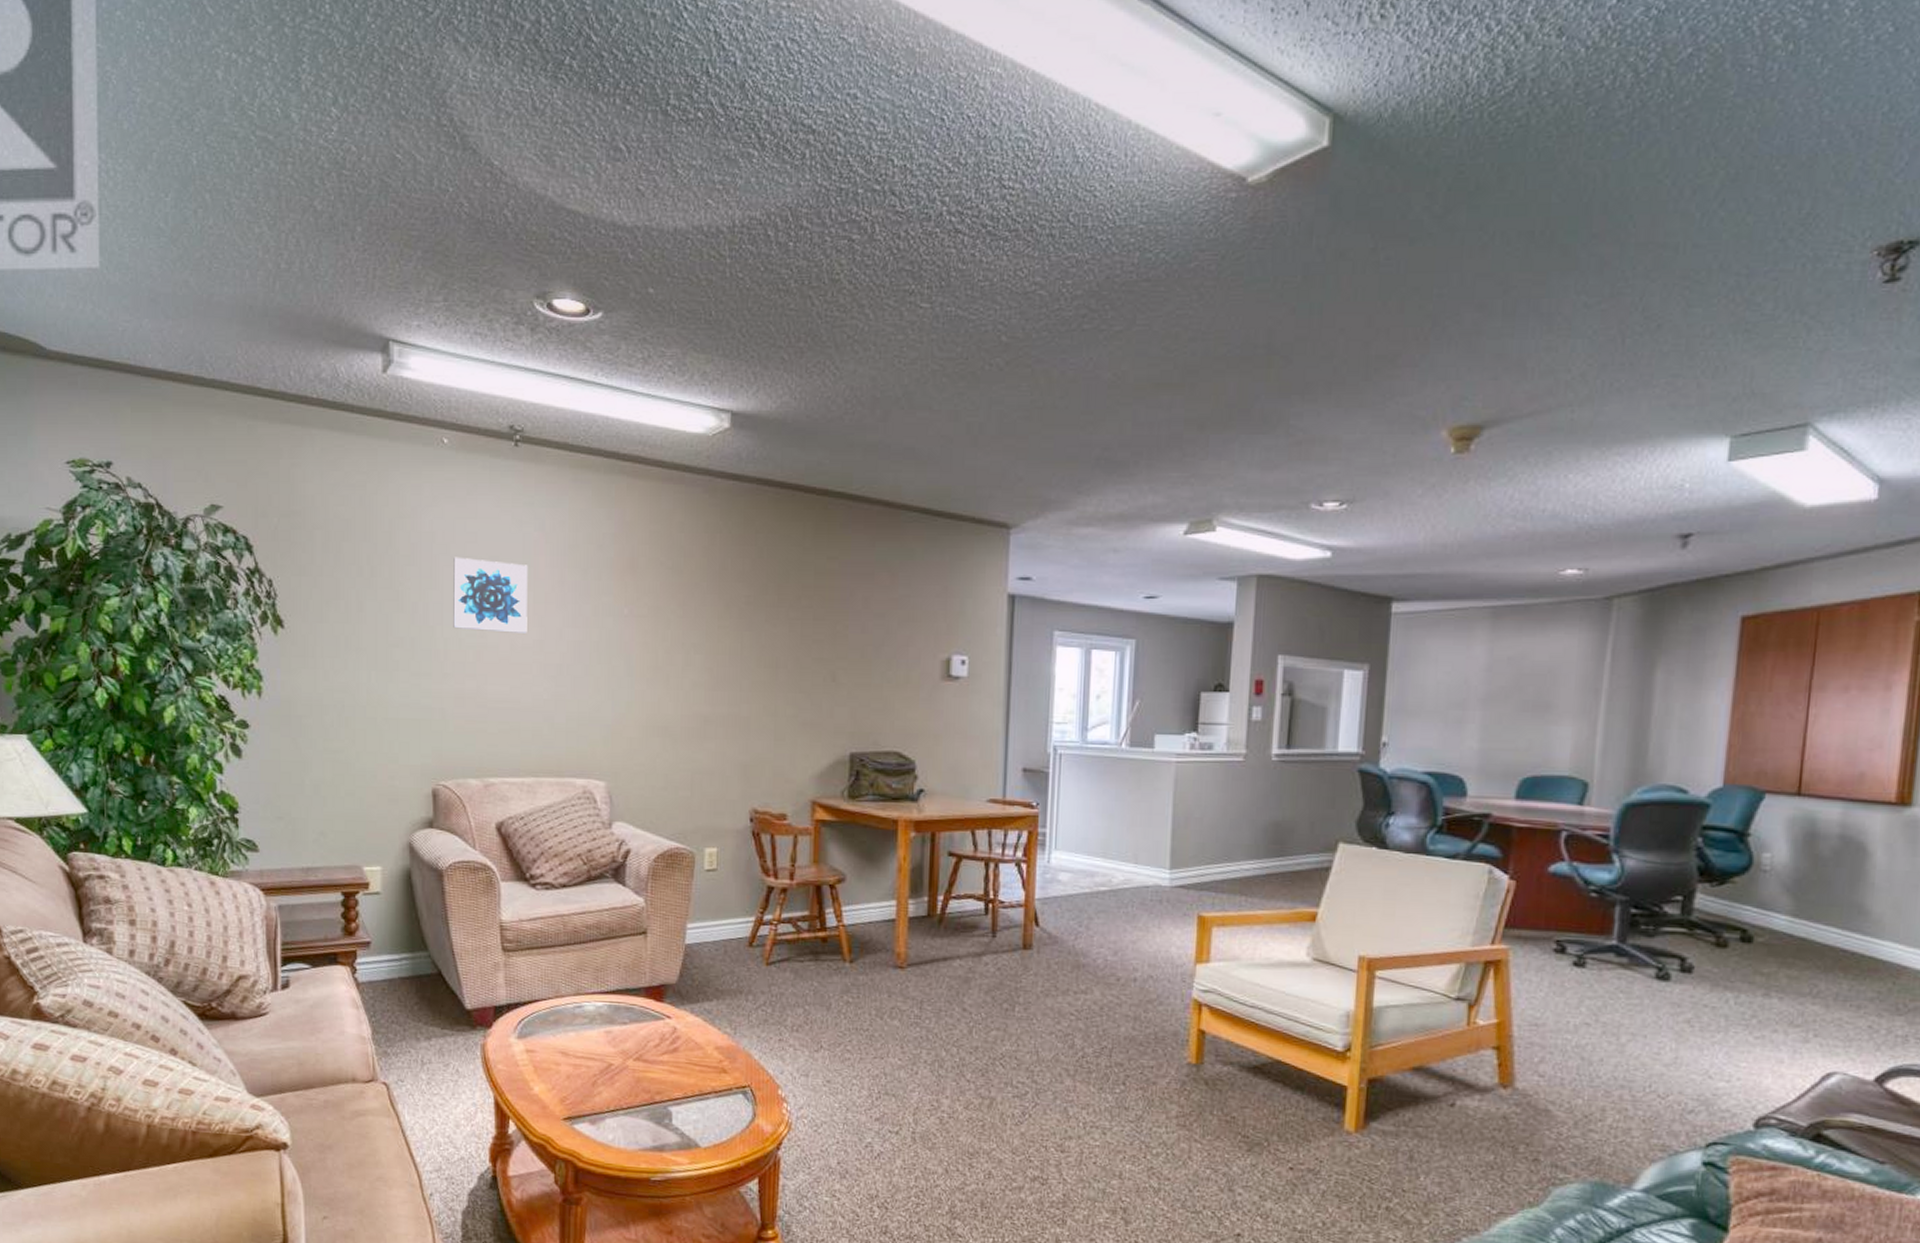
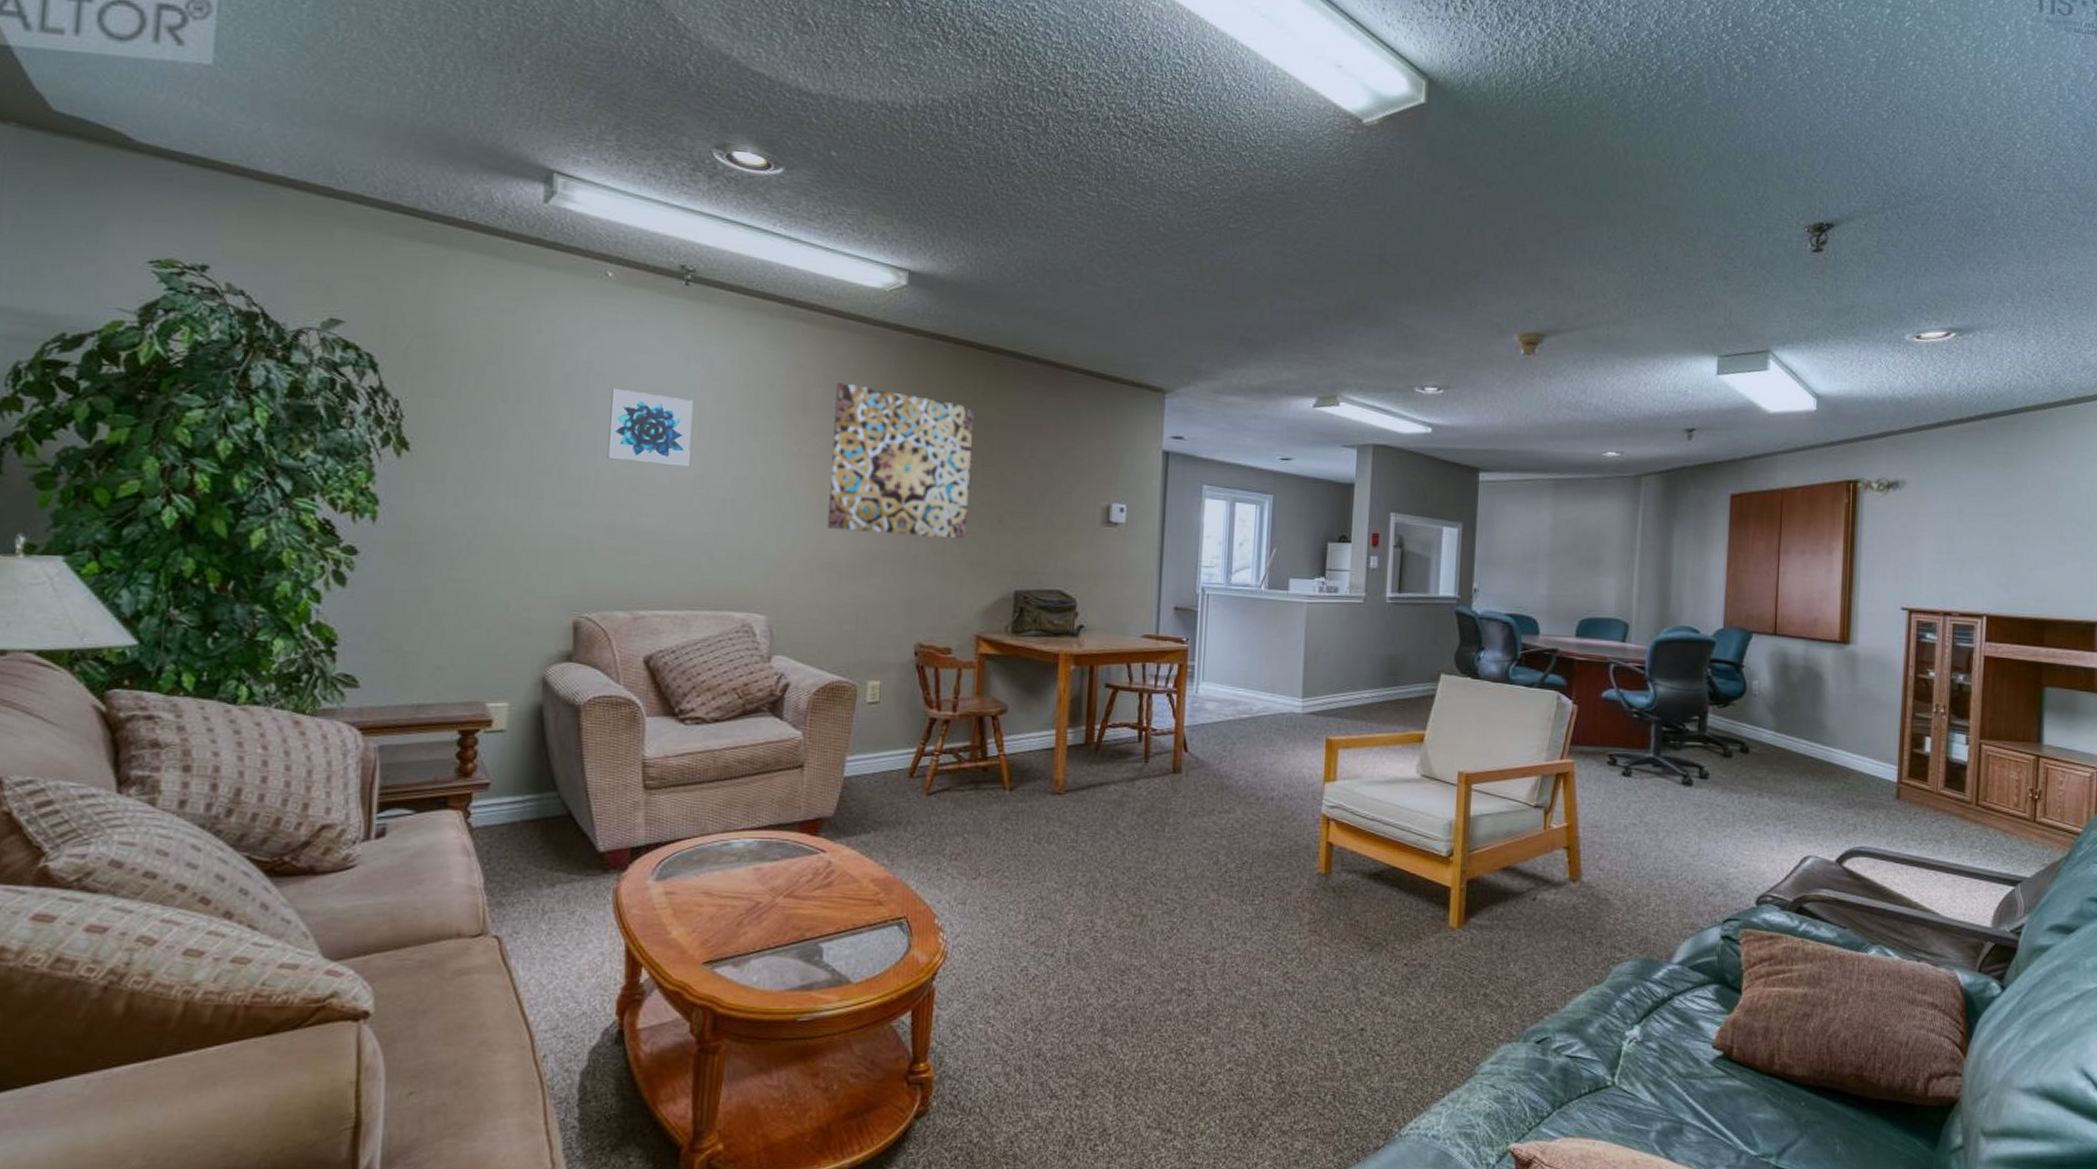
wall art: none [659,538,804,700] -> present [827,382,975,540]

